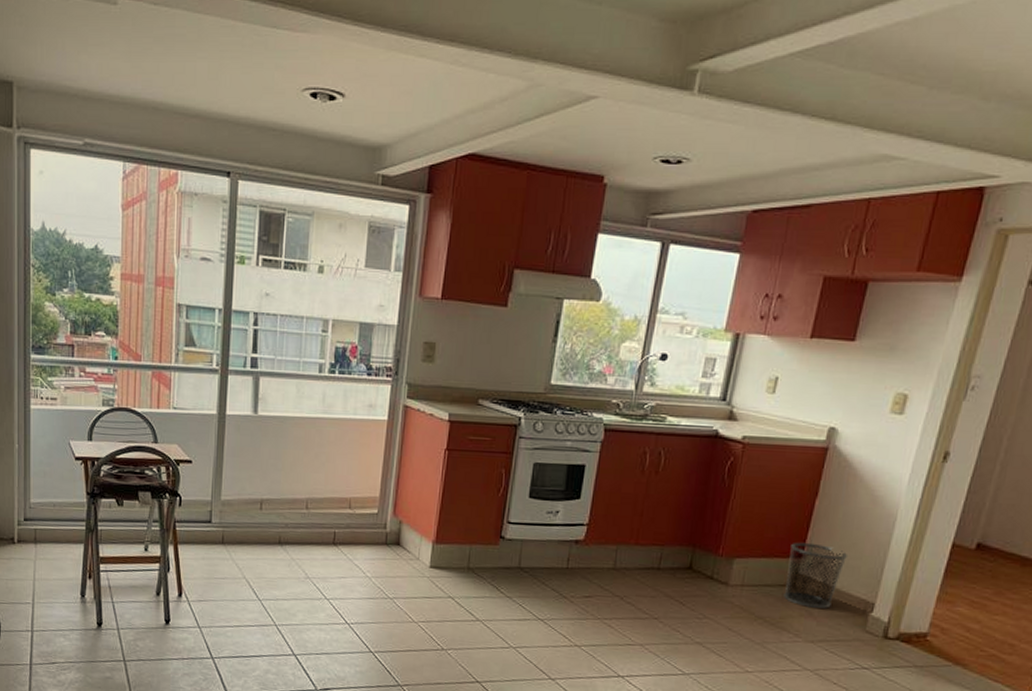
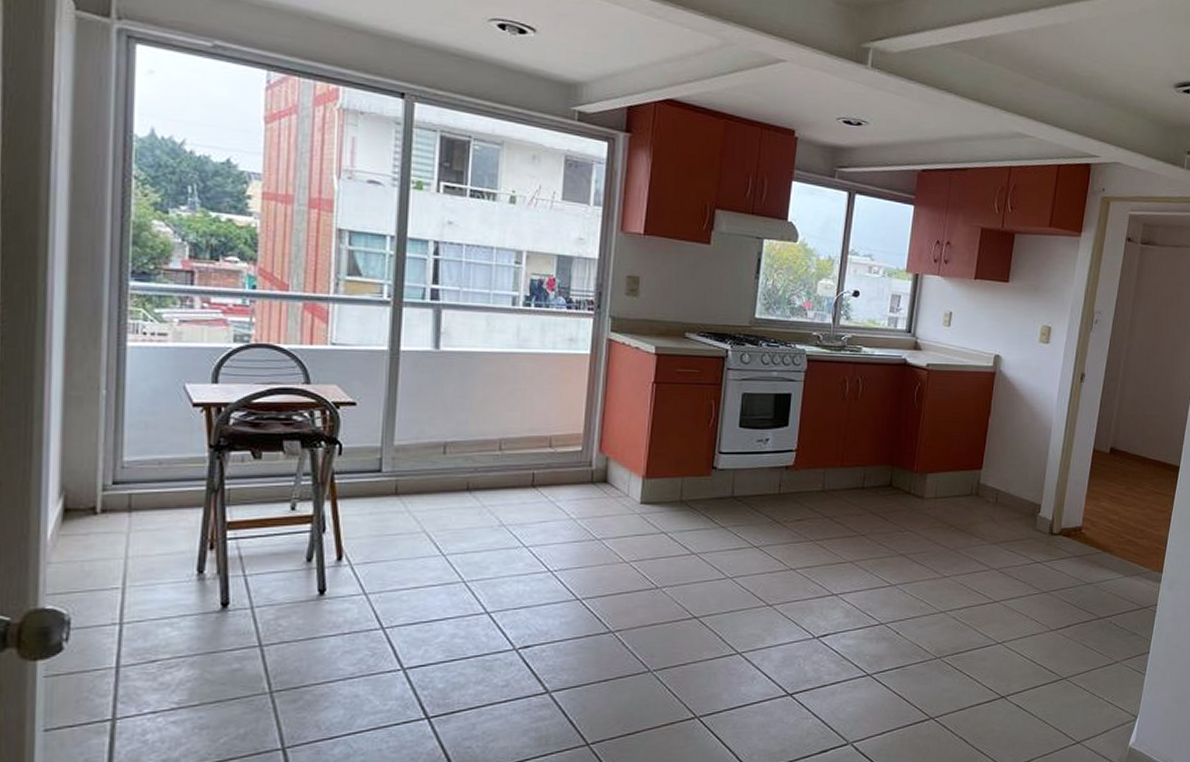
trash can: present [783,542,848,608] -> none [970,455,1018,513]

